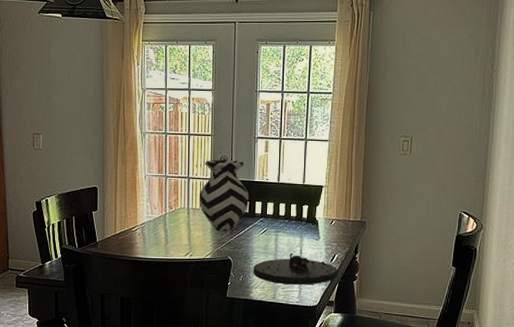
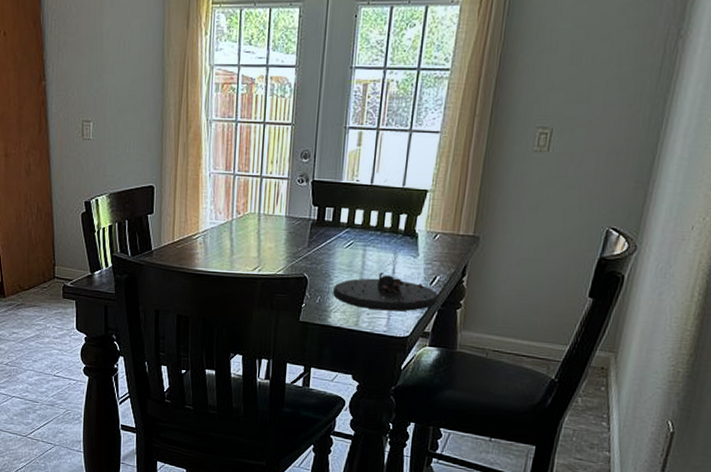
vase: present [199,160,249,232] -> none [272,155,334,244]

